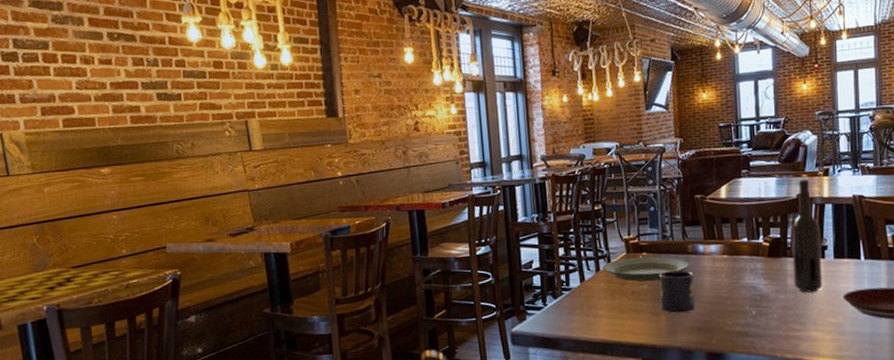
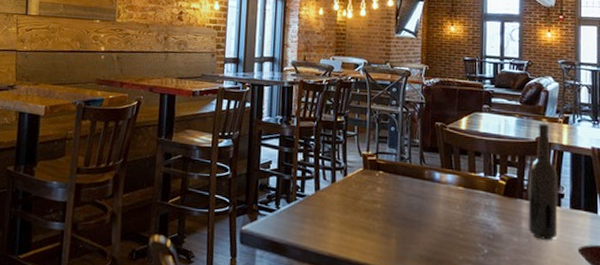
plate: present [602,256,690,282] -> none [338,173,425,202]
mug: present [658,270,695,314] -> none [392,193,427,240]

